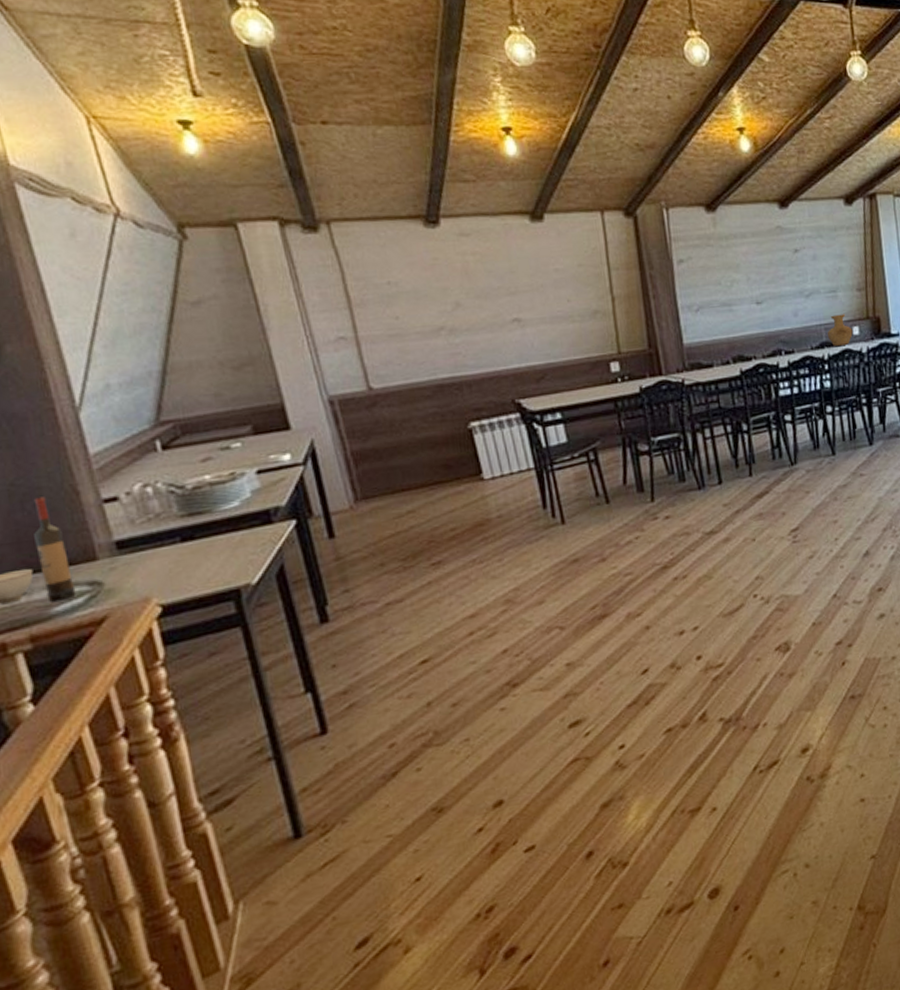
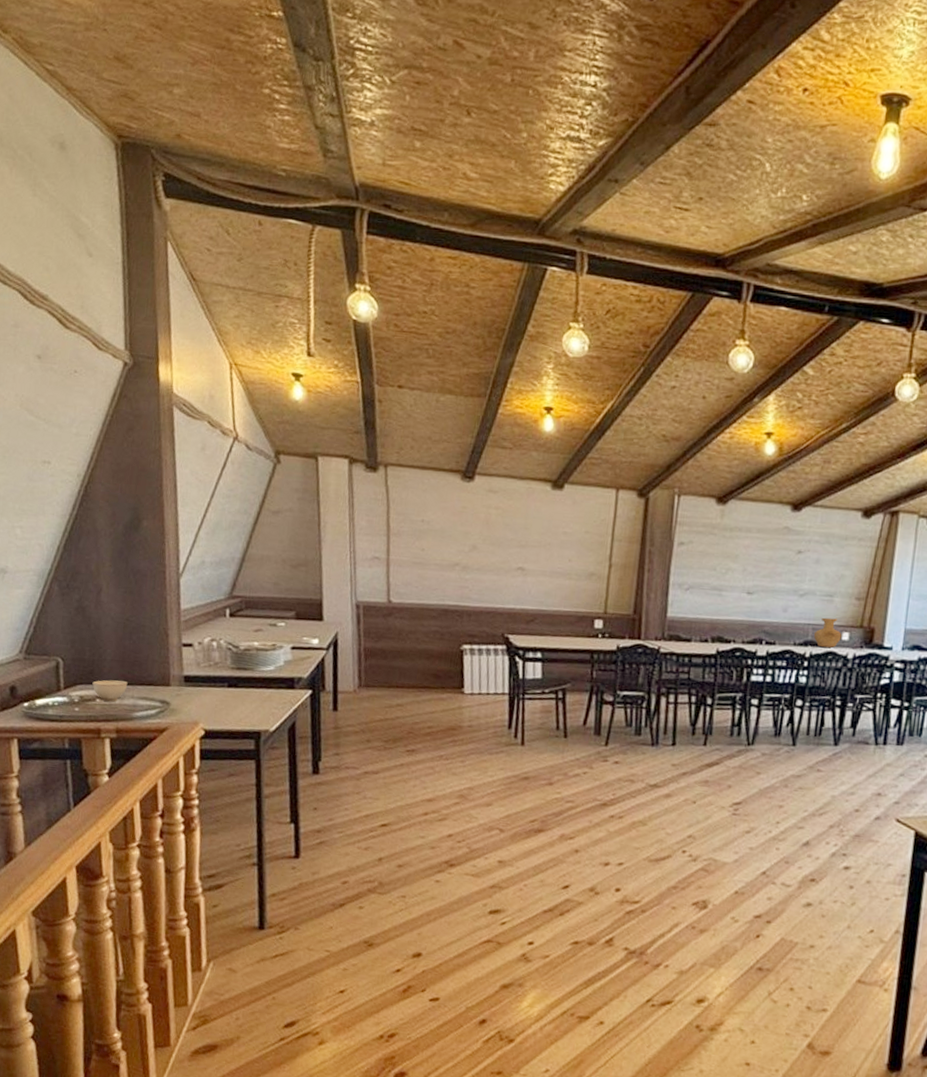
wine bottle: present [32,496,77,604] -> none [132,632,152,710]

